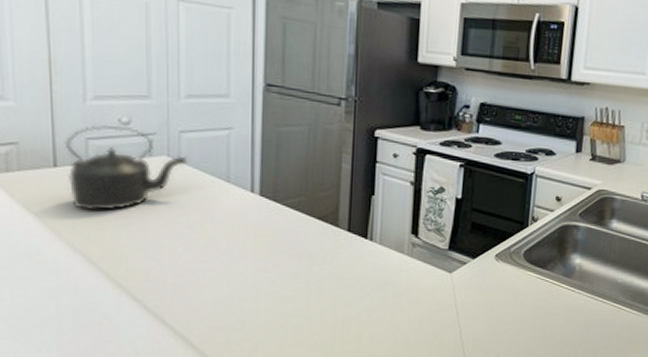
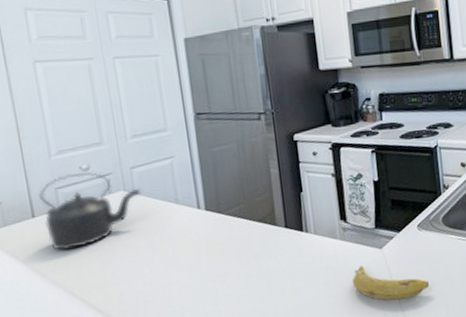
fruit: none [412,287,497,332] -> present [352,265,430,301]

